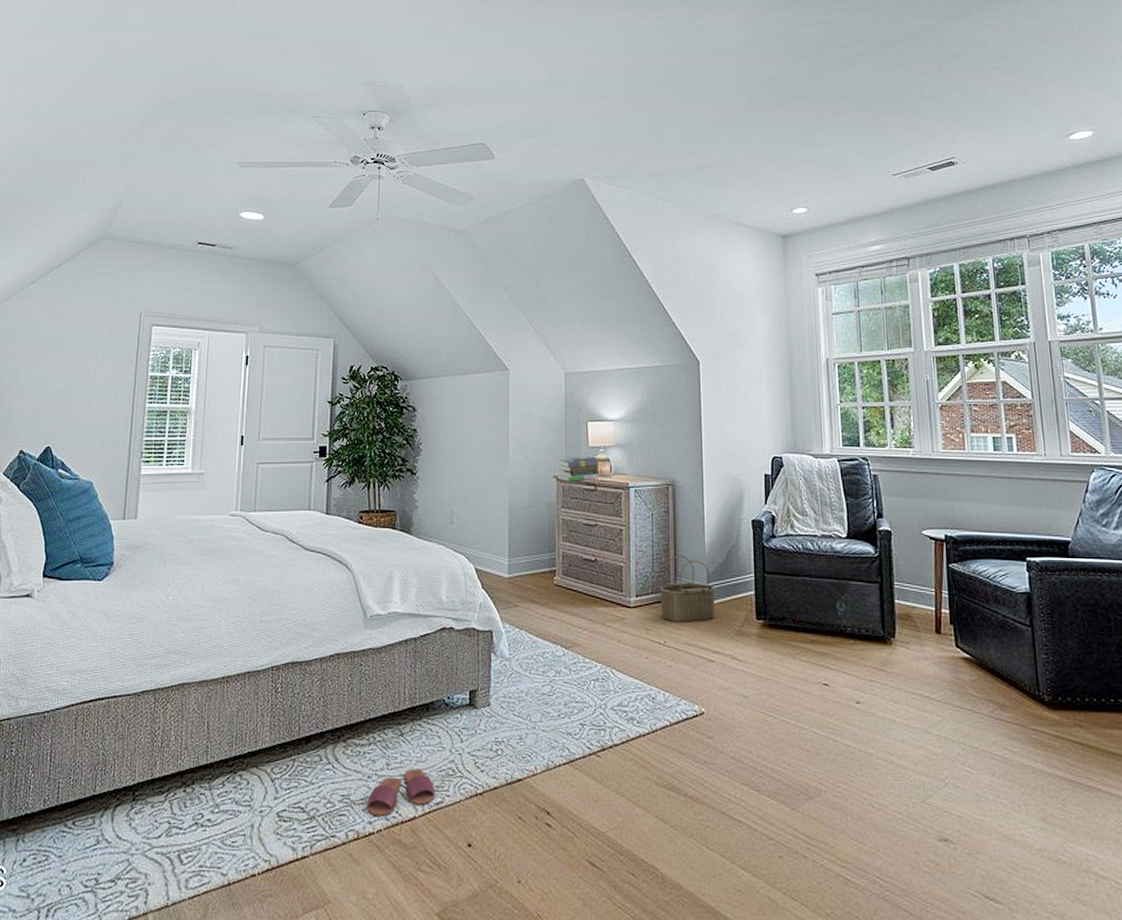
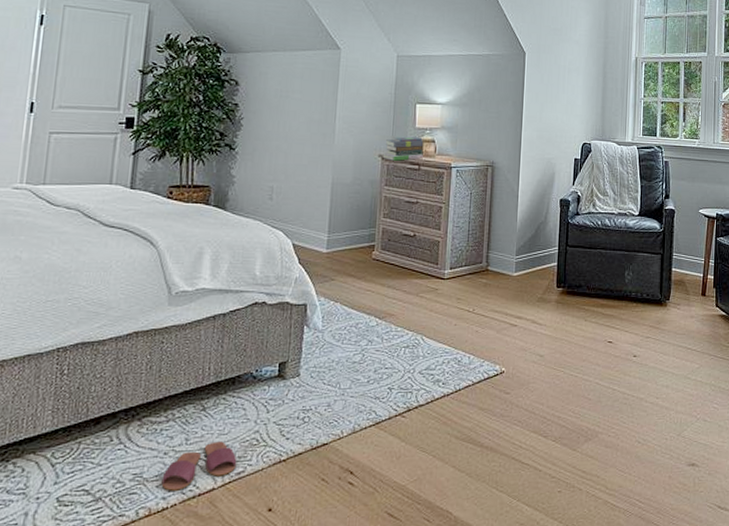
wicker basket: present [660,555,715,622] -> none [472,230,523,291]

